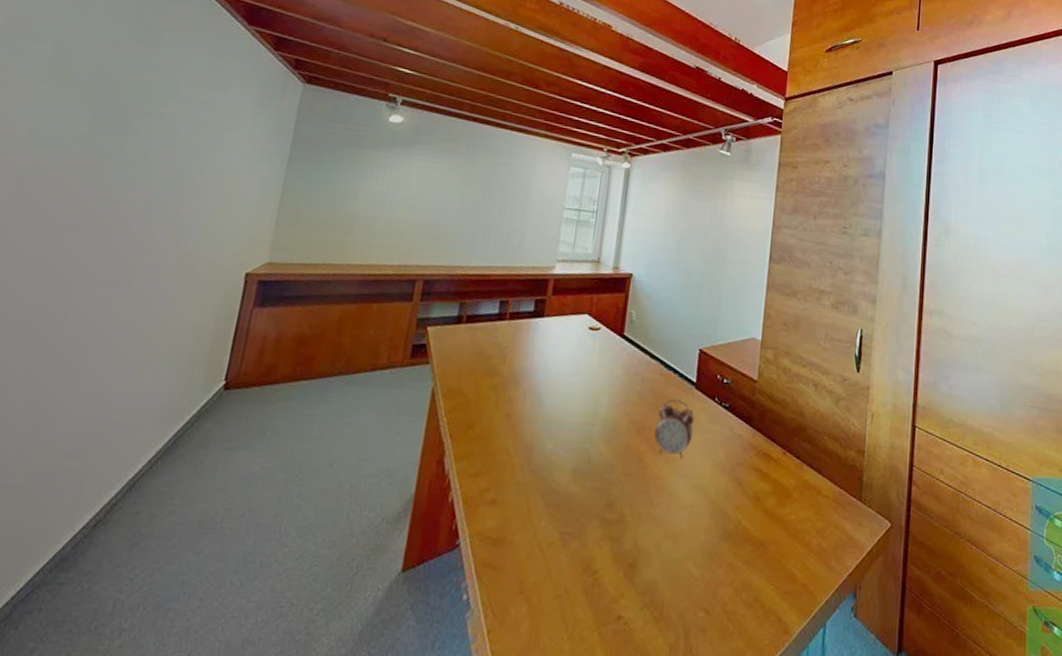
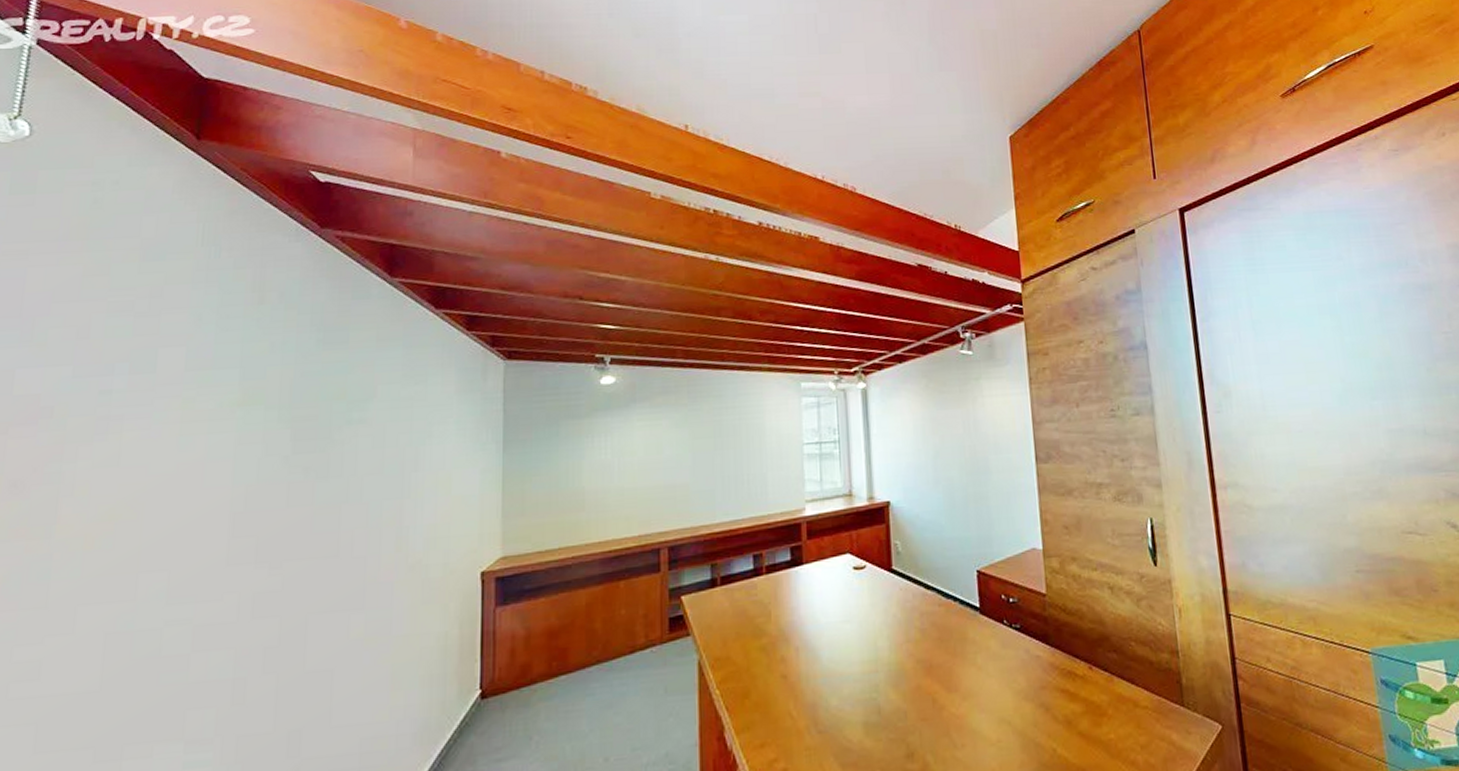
alarm clock: present [654,399,695,458] -> none [944,629,987,692]

